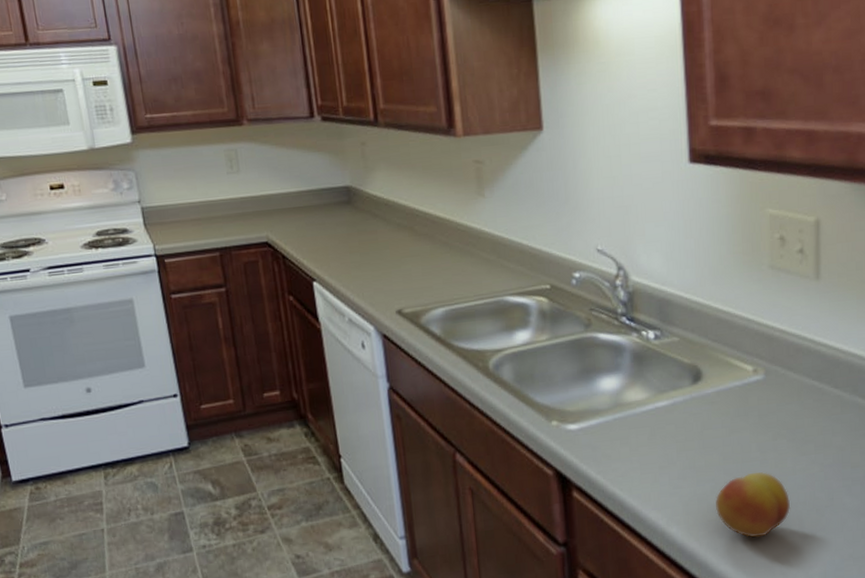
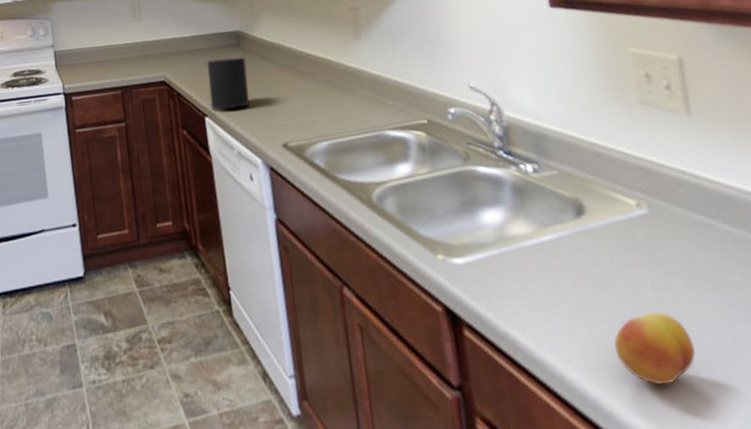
pen holder: none [314,216,362,274] -> present [207,57,250,110]

